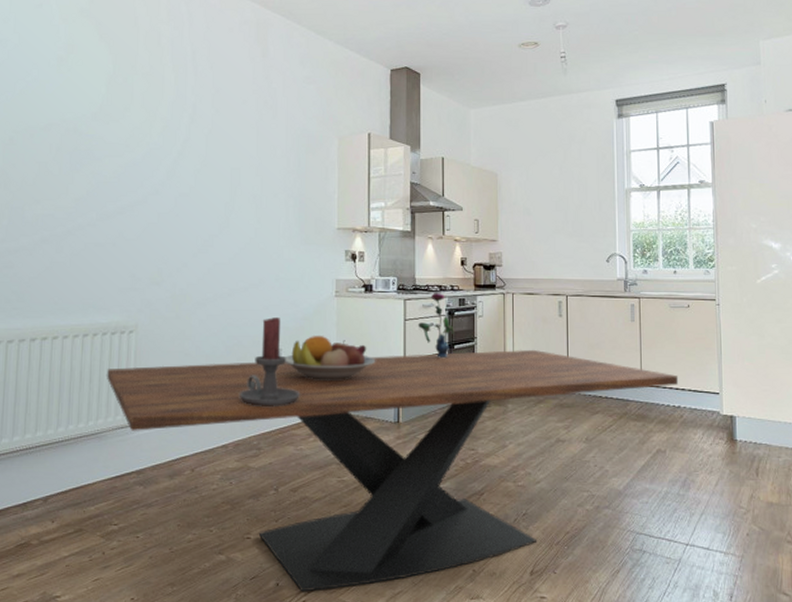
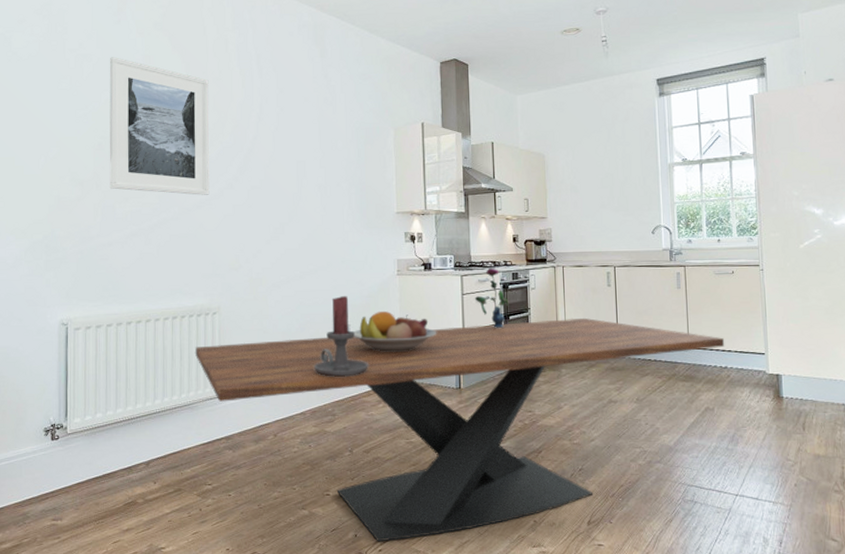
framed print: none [19,44,138,201] -> present [109,57,210,195]

